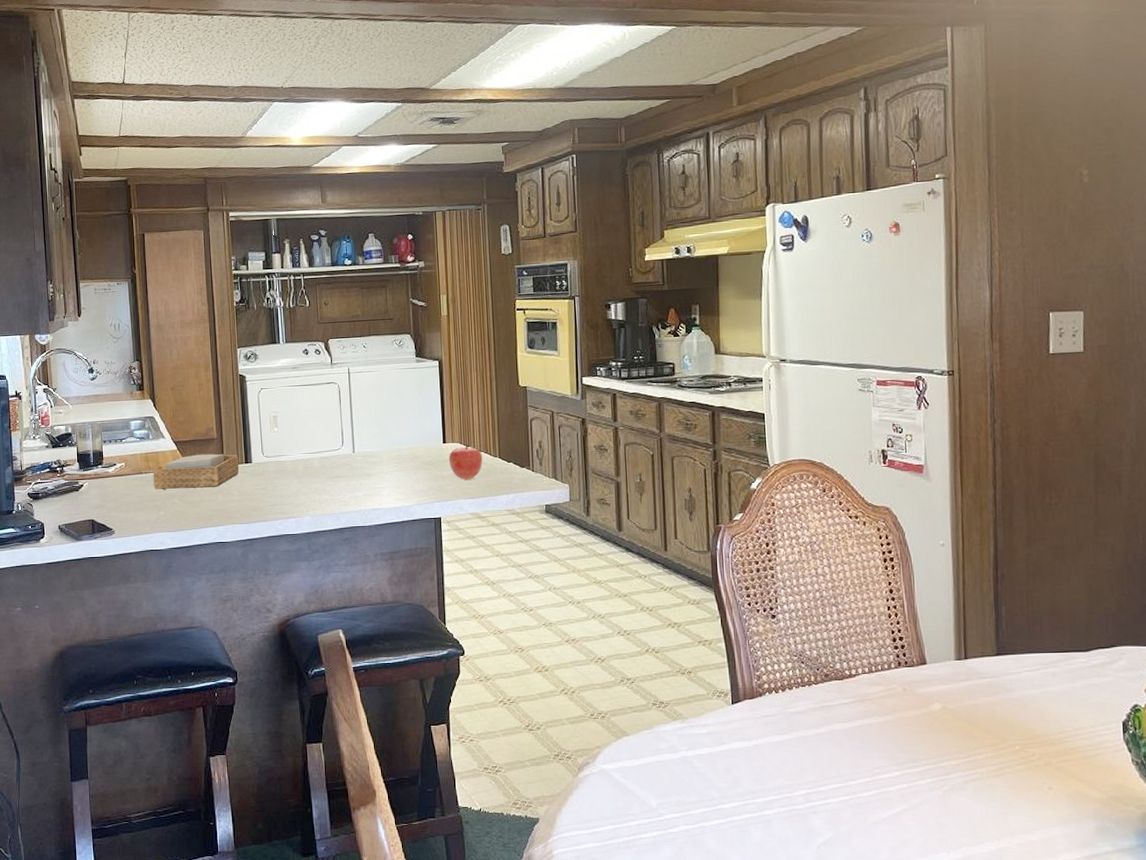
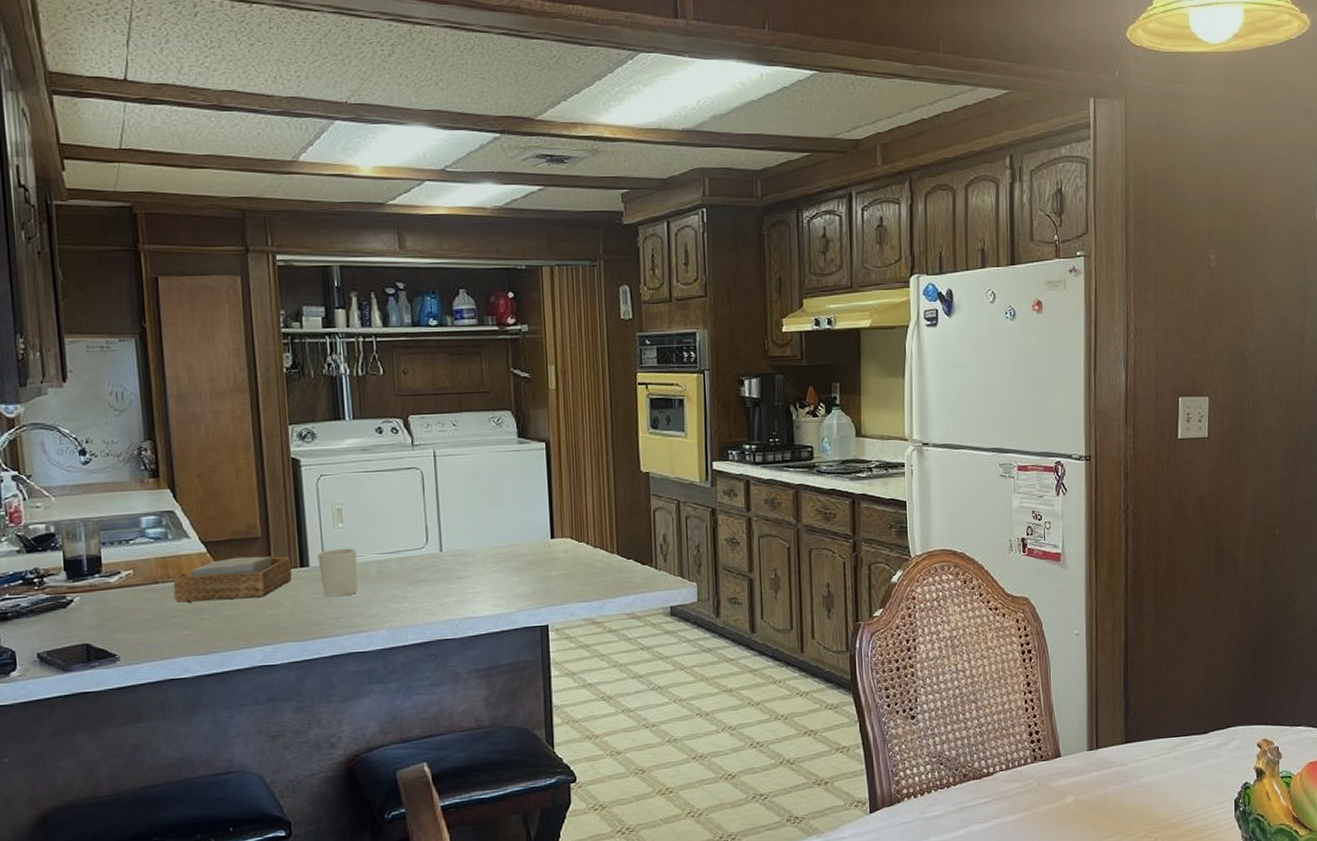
mug: none [258,448,289,488] -> present [317,548,358,597]
fruit: present [448,444,483,480] -> none [557,538,598,581]

